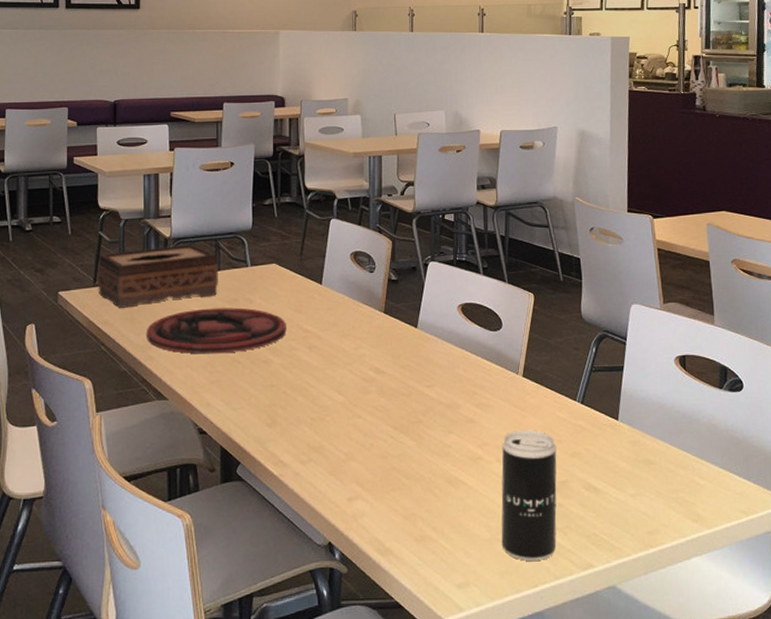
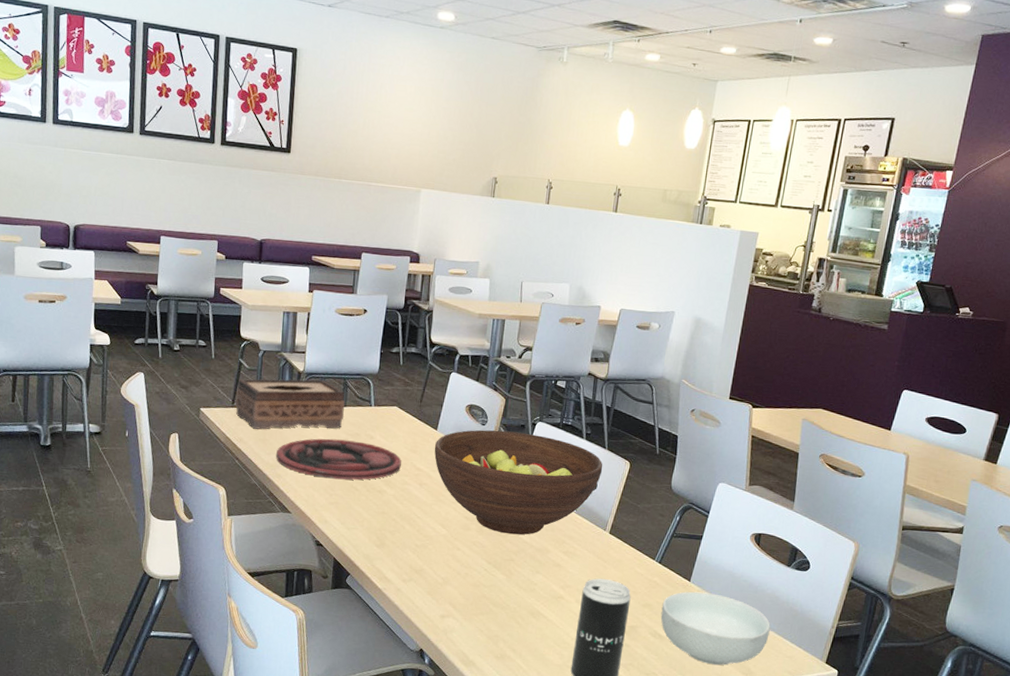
fruit bowl: none [321,275,506,392] -> present [434,429,603,535]
cereal bowl: none [591,430,714,515] -> present [660,591,770,666]

